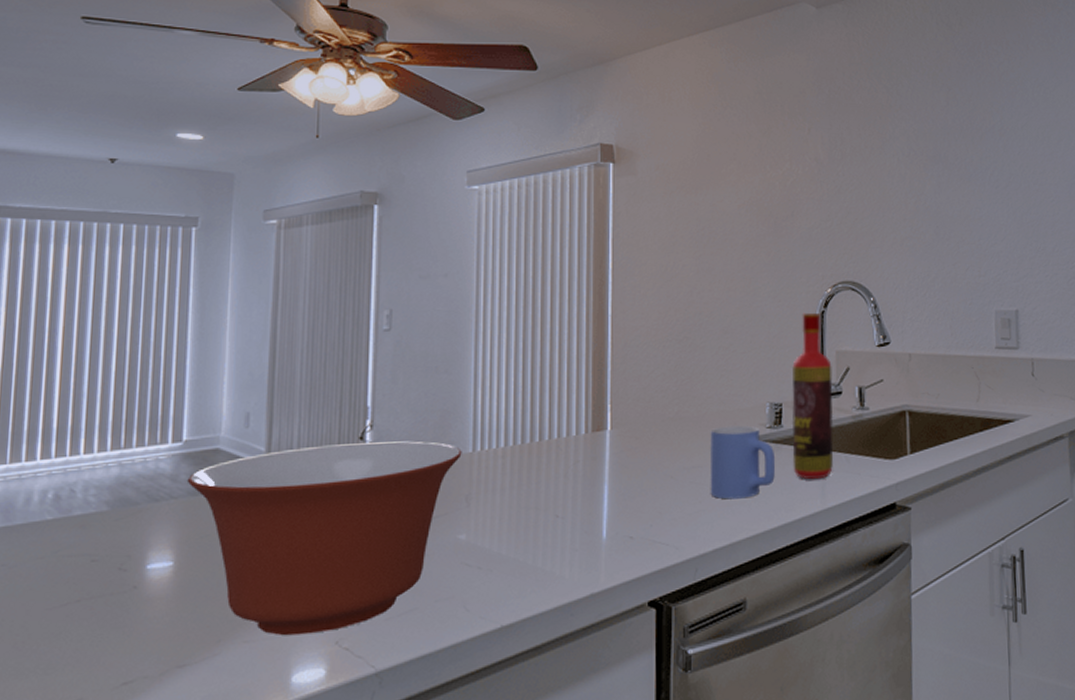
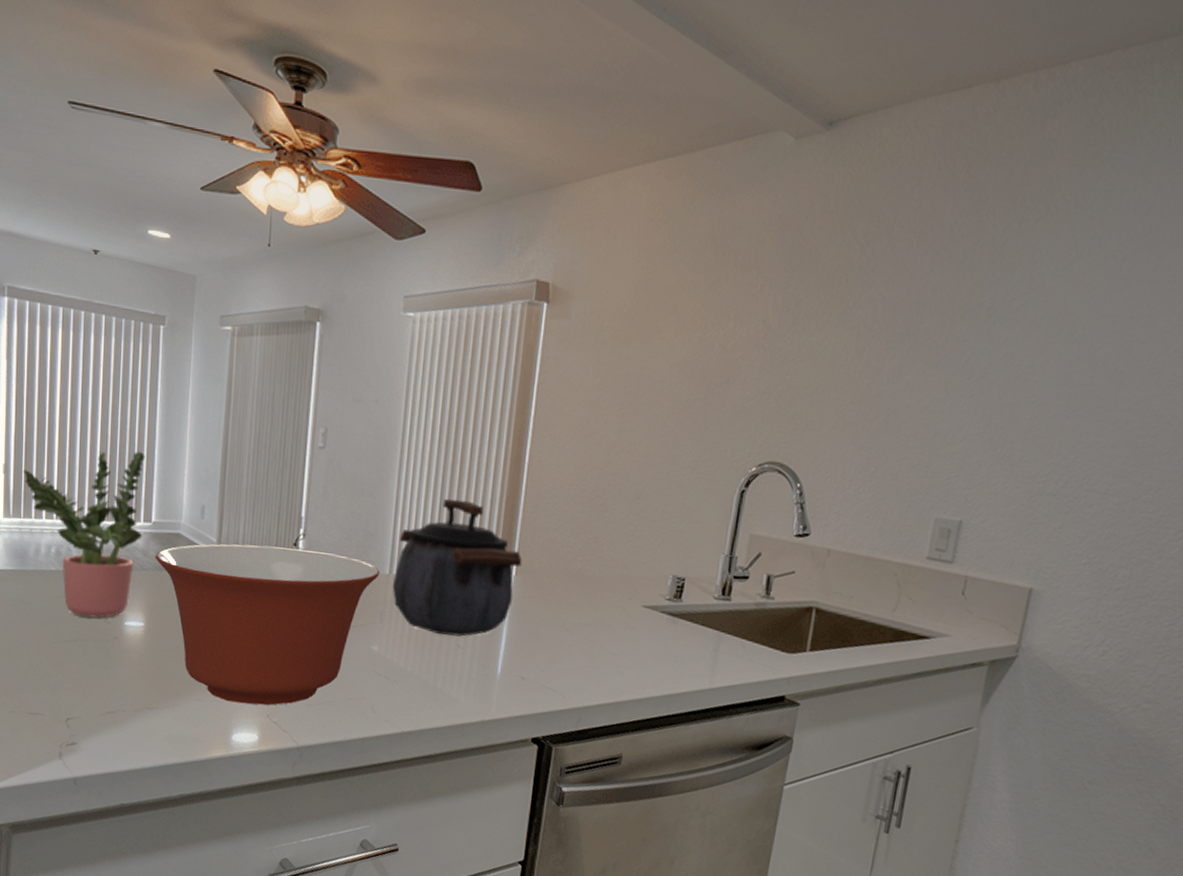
potted plant: none [11,365,174,570] -> present [23,451,145,618]
kettle: none [477,361,617,507] -> present [392,498,522,637]
mug: present [710,425,776,500] -> none [601,590,671,663]
bottle: present [791,312,834,480] -> none [686,489,743,659]

